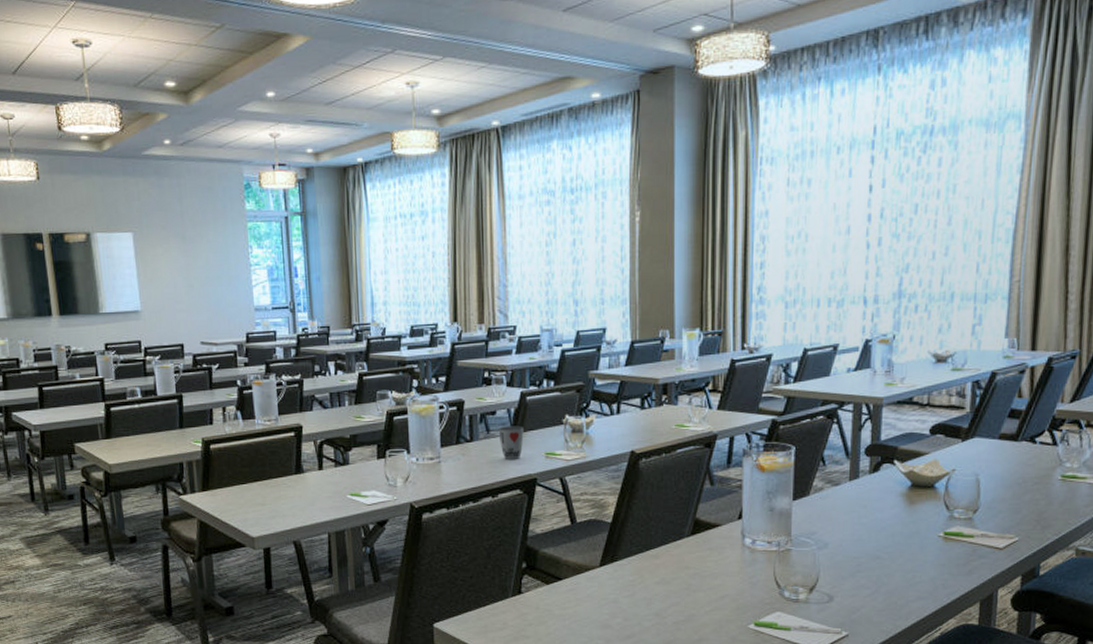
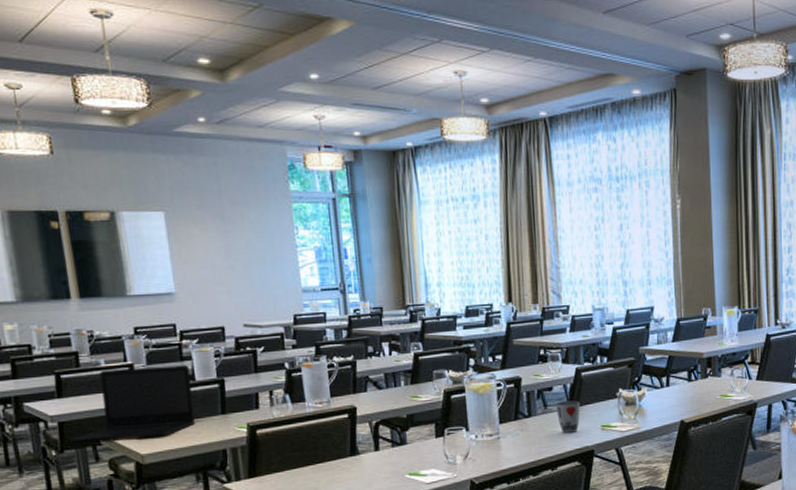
laptop: none [50,380,156,452] -> present [70,365,195,444]

